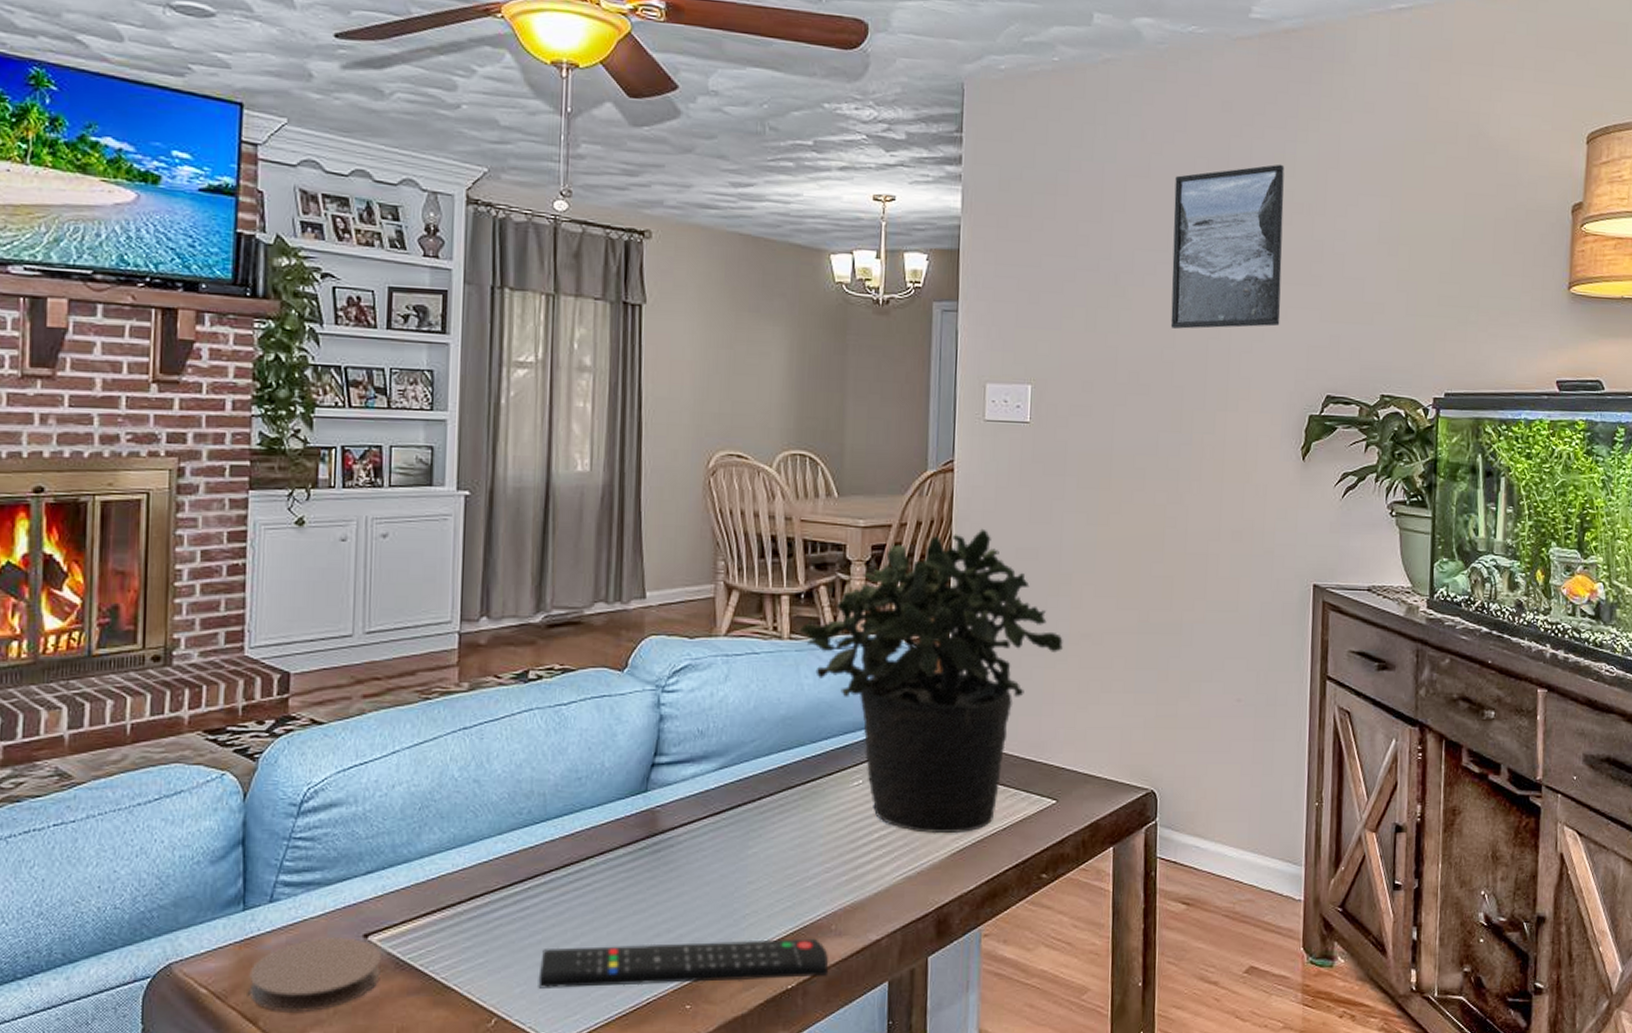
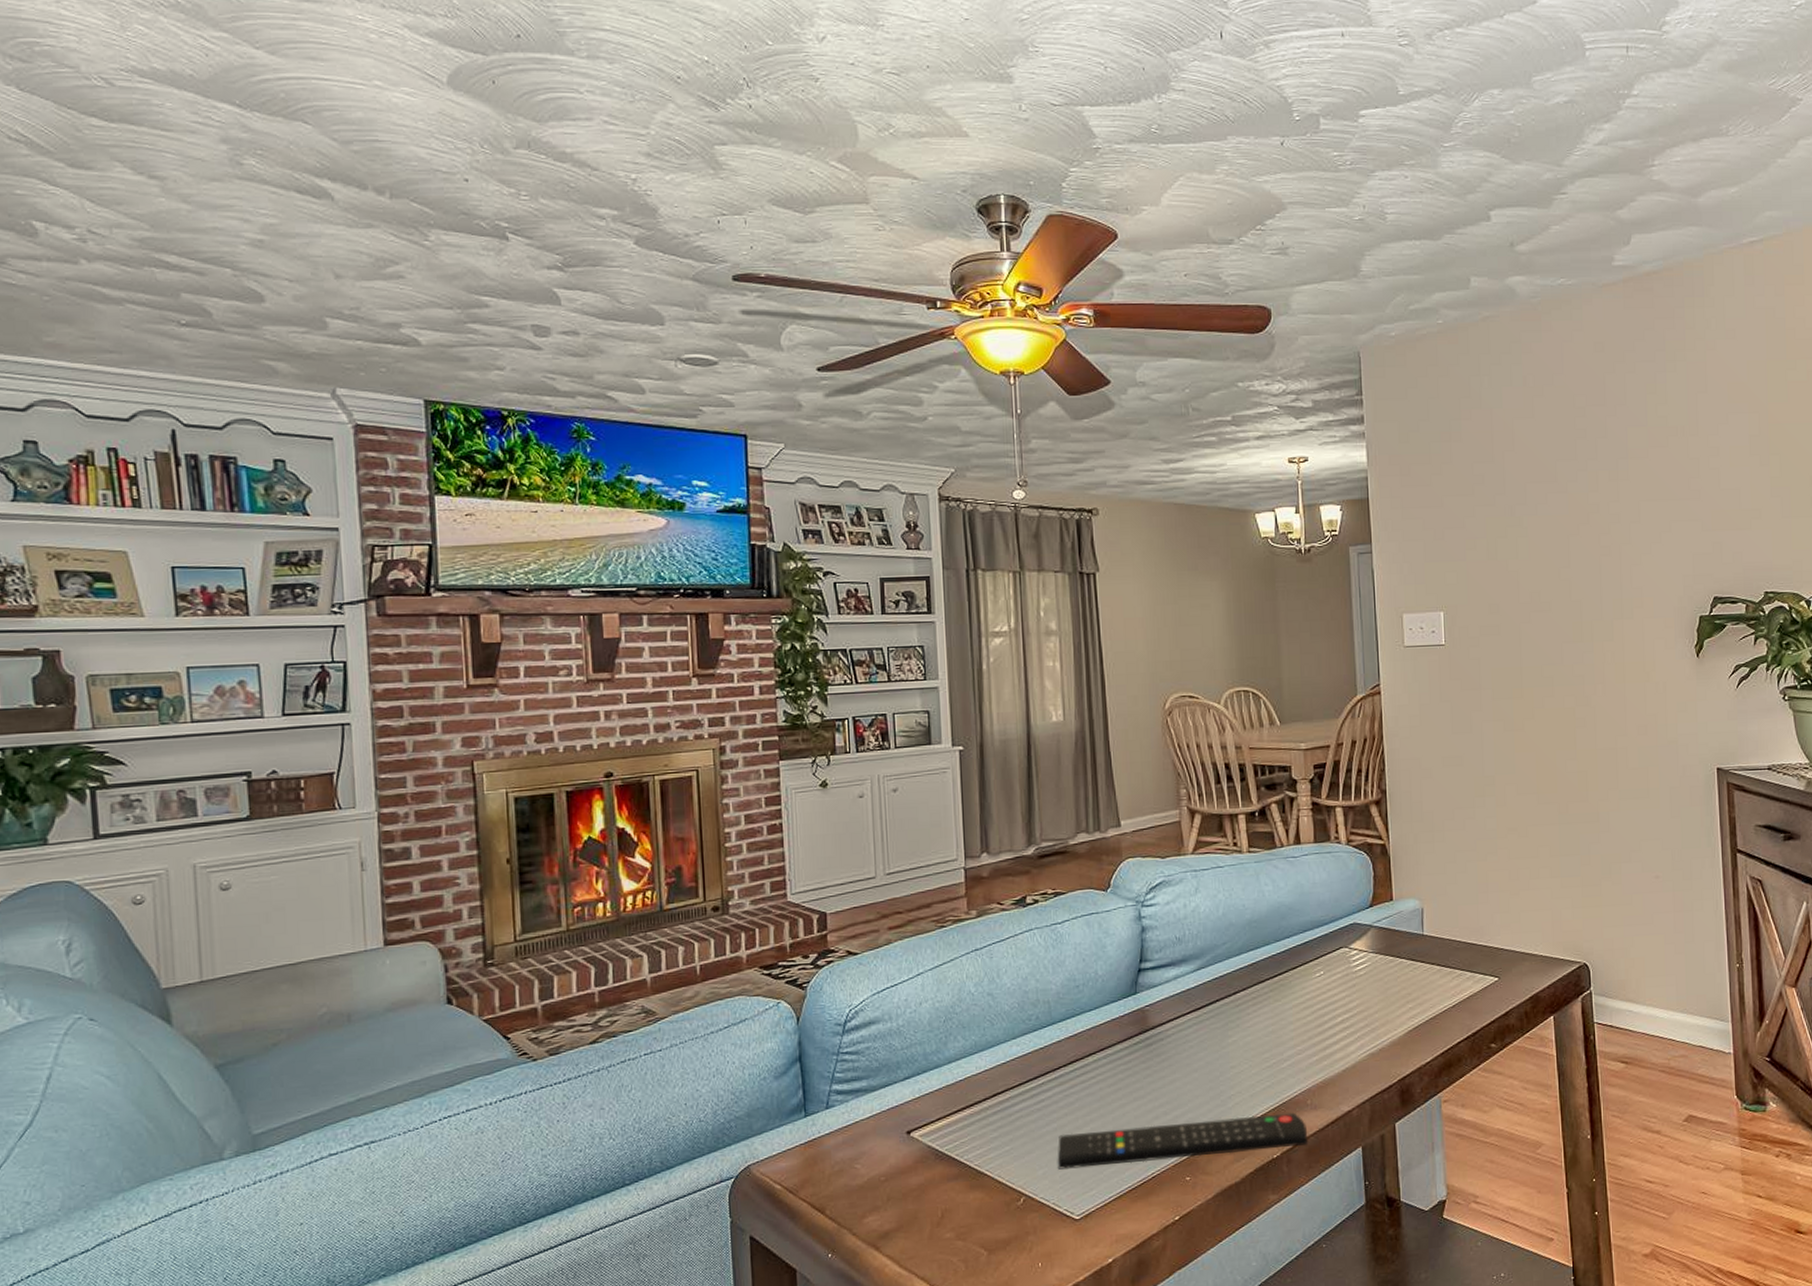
coaster: present [249,936,381,1014] -> none [815,1134,924,1202]
potted plant: present [799,528,1063,833] -> none [1256,742,1492,1014]
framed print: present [1170,164,1285,329] -> none [1557,393,1665,550]

